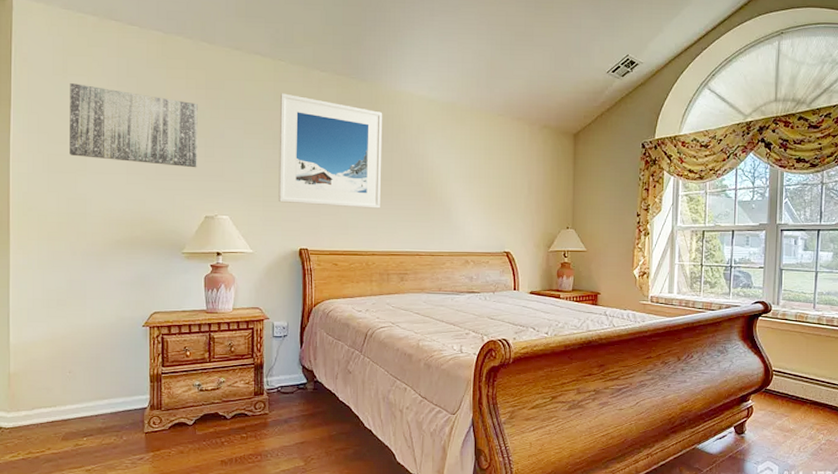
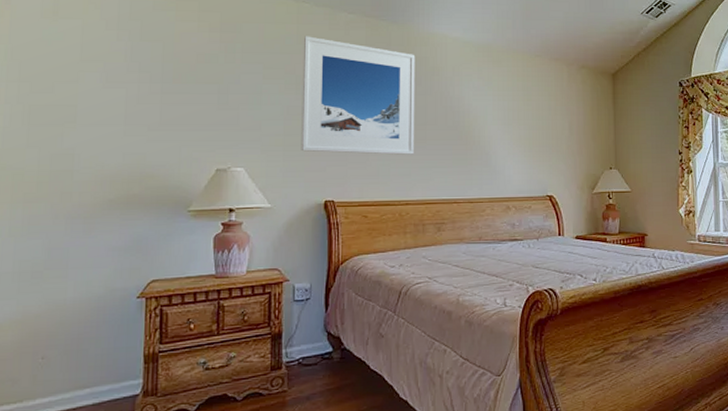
wall art: present [70,83,198,168] -> none [56,27,211,117]

